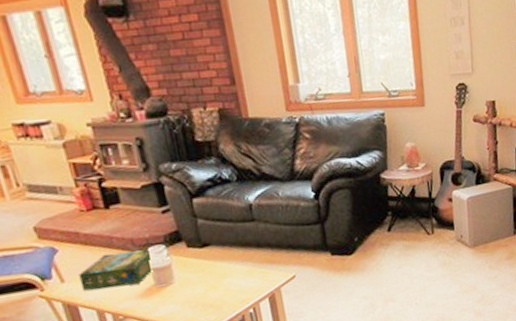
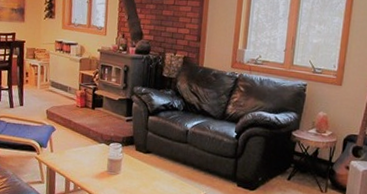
board game: present [78,249,154,291] -> none [61,140,110,167]

